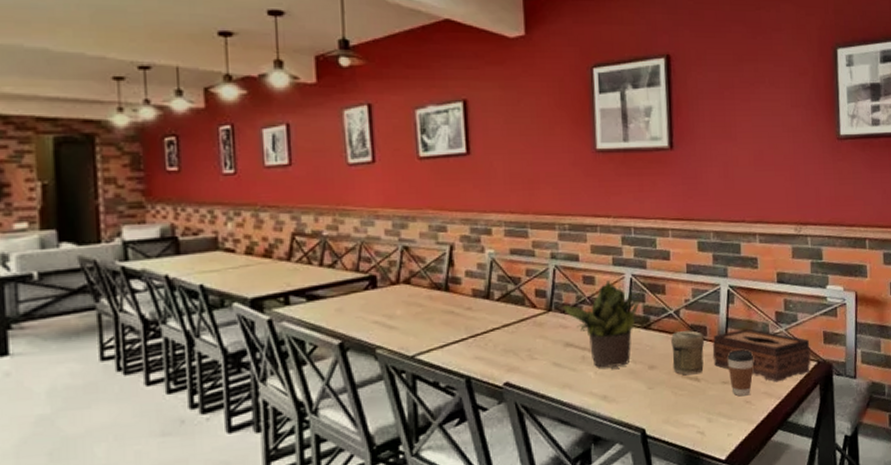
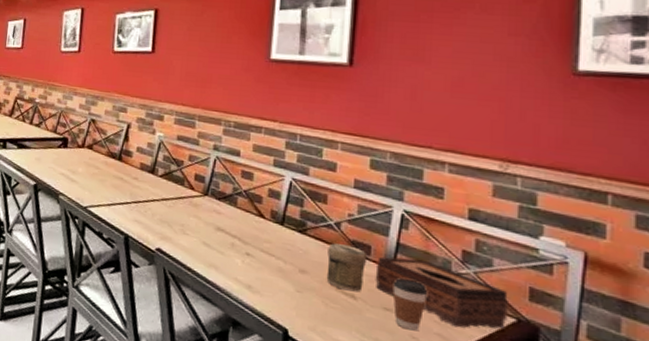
potted plant: present [560,280,643,368] -> none [216,179,301,263]

